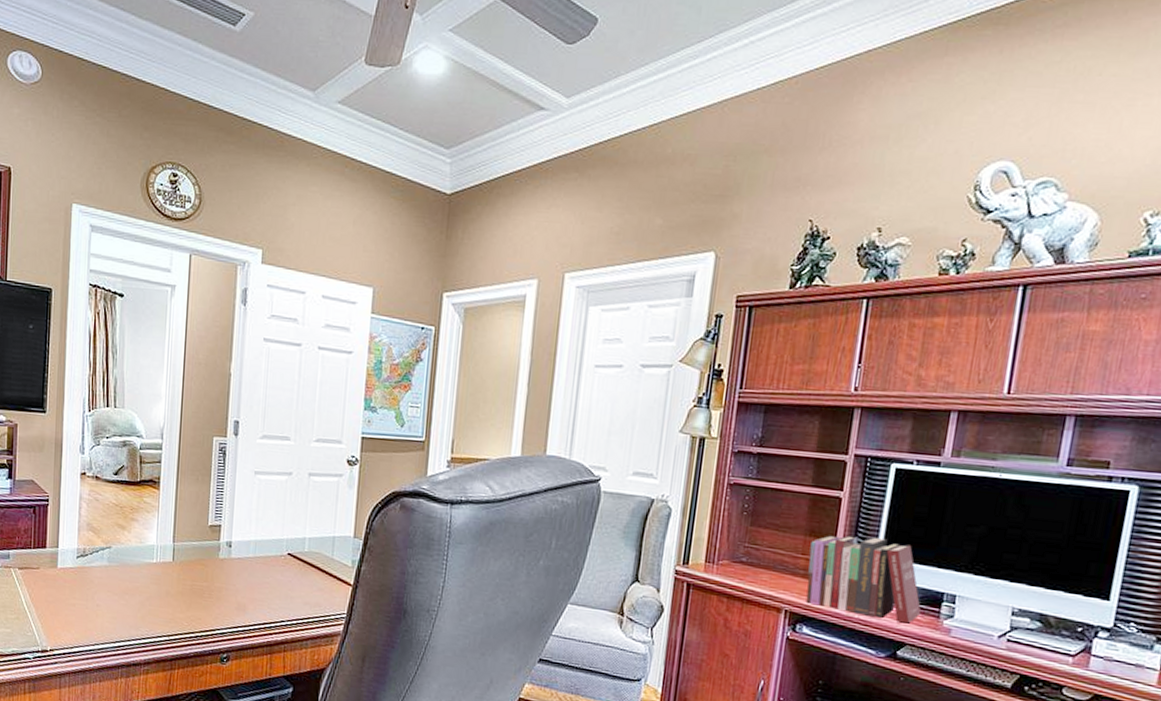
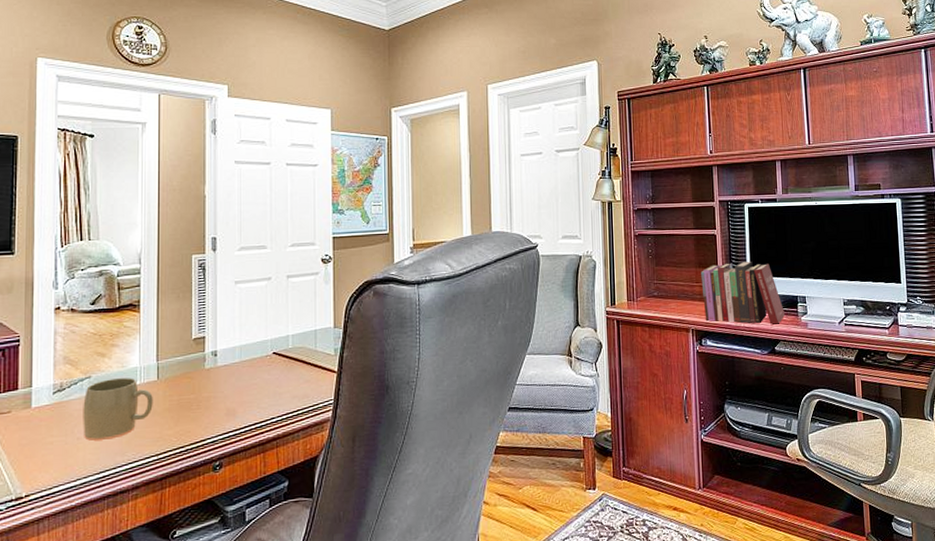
mug: none [102,552,168,612] -> present [83,378,153,441]

